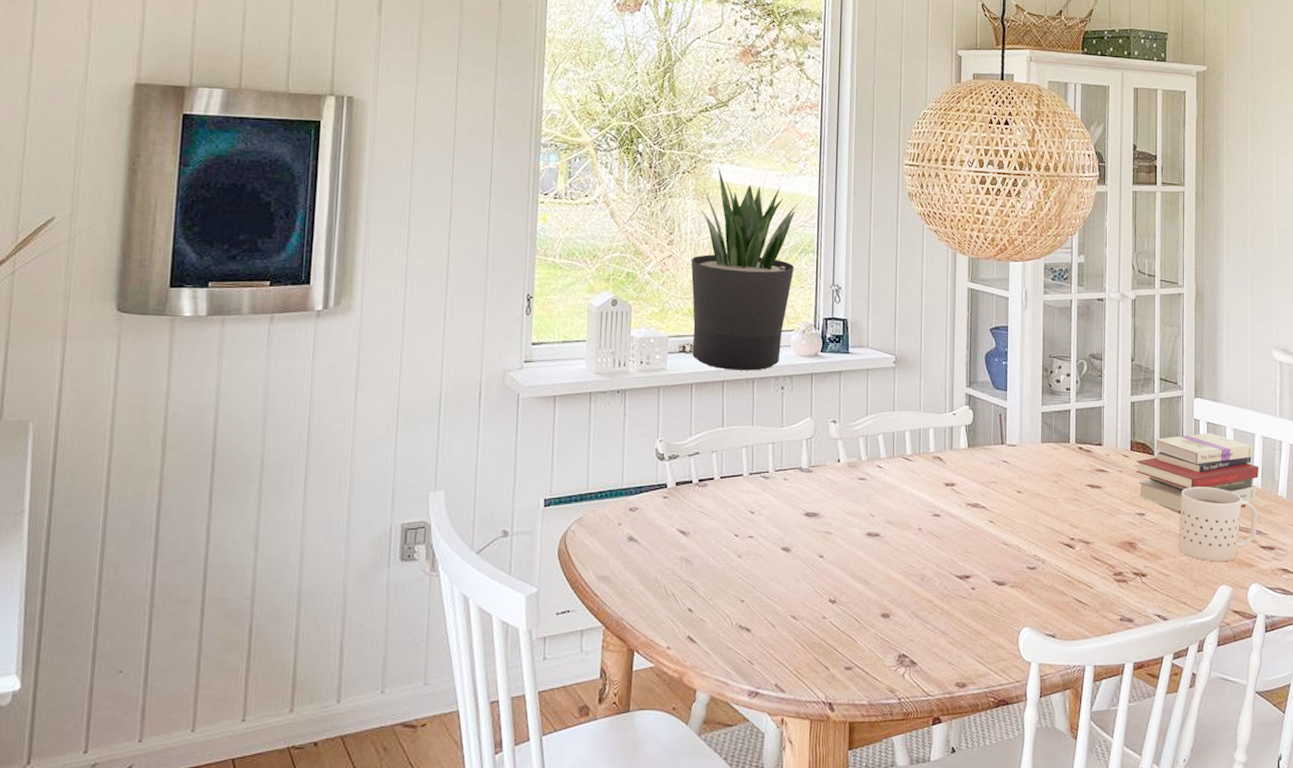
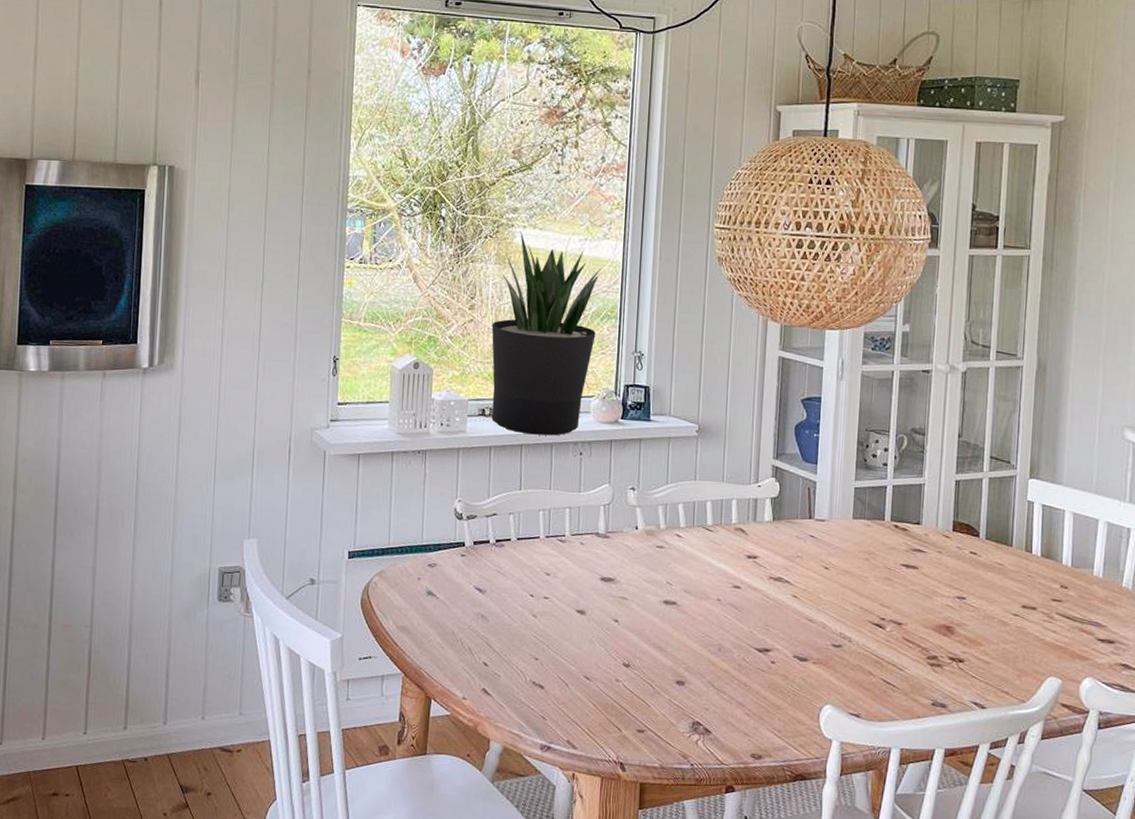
books: present [1136,432,1259,514] -> none [958,515,1102,600]
mug: present [1178,486,1257,562] -> none [1001,572,1096,653]

